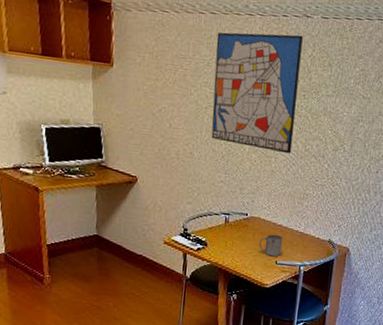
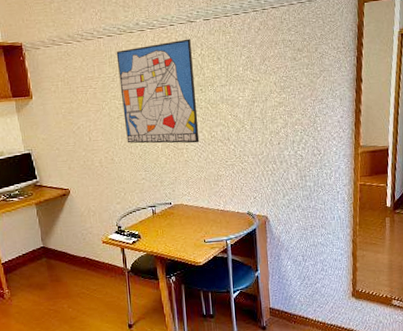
mug: present [258,234,283,257] -> none [186,216,208,237]

